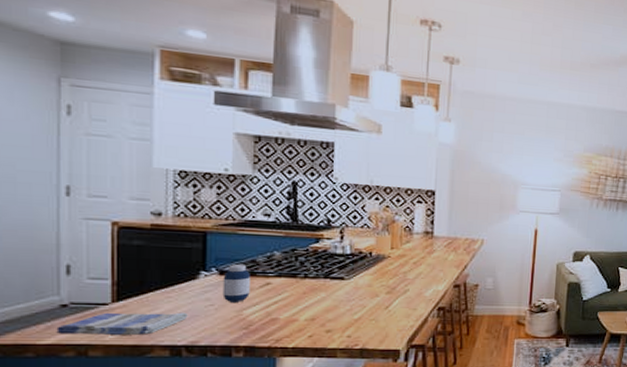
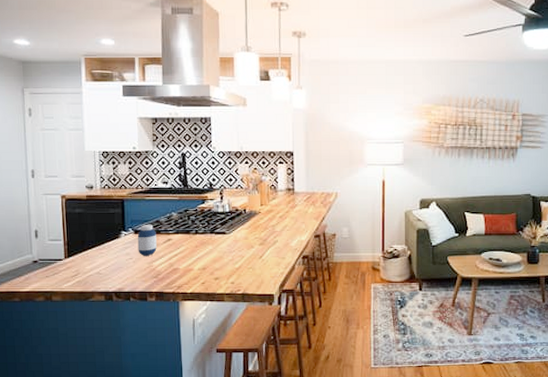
dish towel: present [56,312,188,335] -> none [31,265,115,284]

